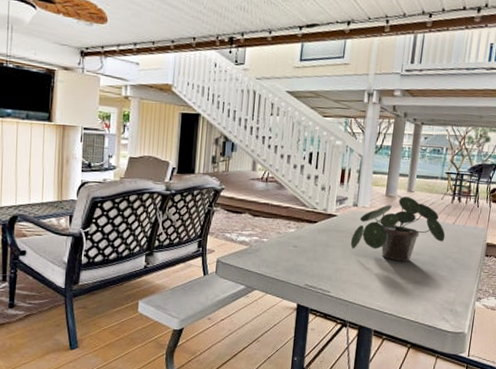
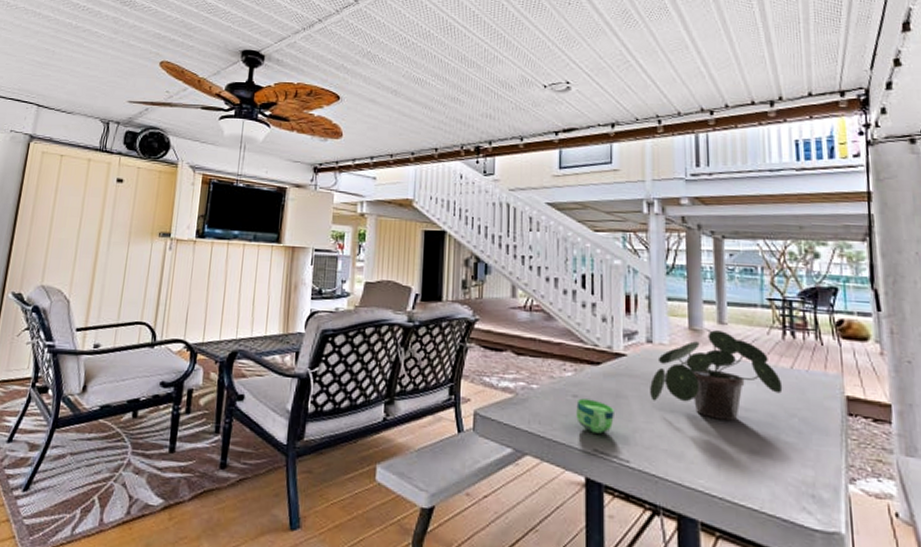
cup: none [295,248,323,273] -> present [576,398,614,434]

